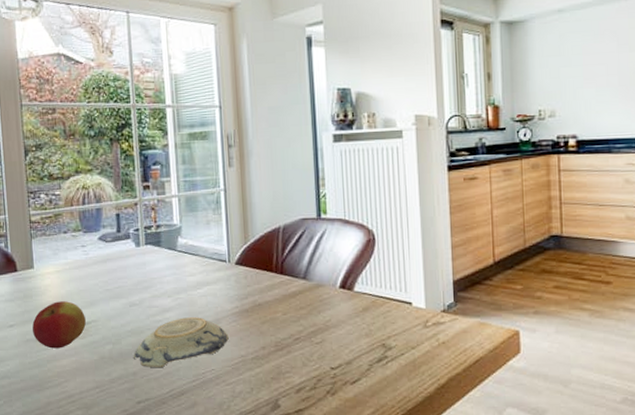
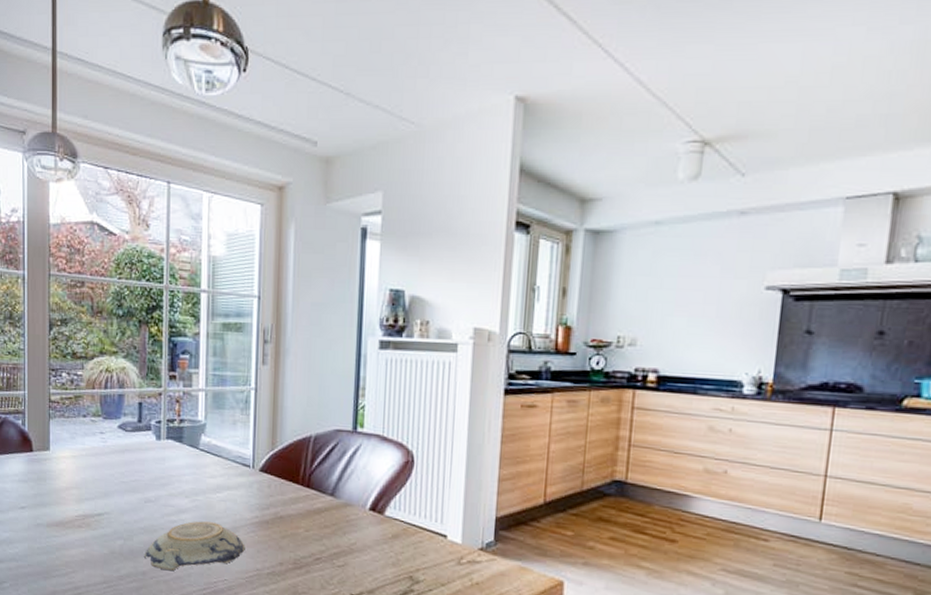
apple: present [32,301,86,349] -> none [44,488,98,538]

